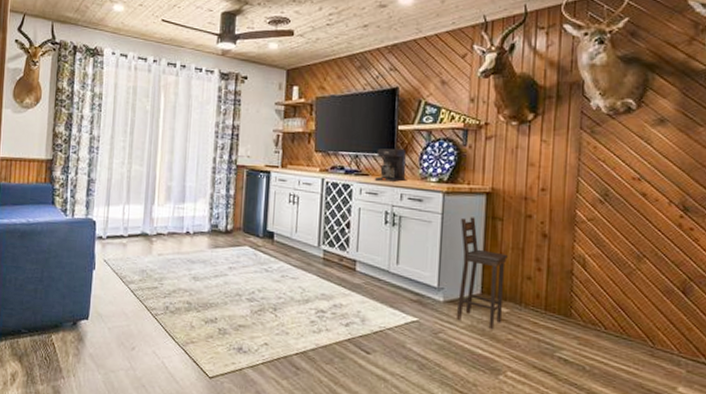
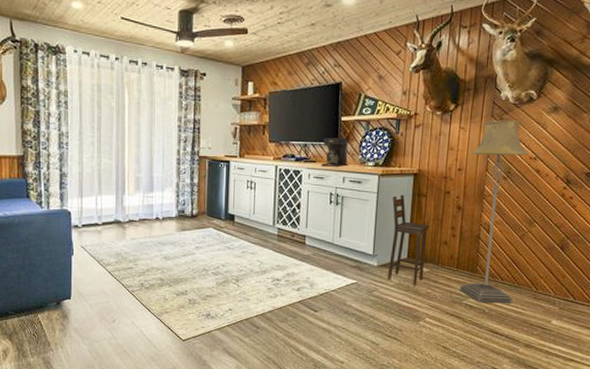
floor lamp: none [550,132,630,360] -> present [459,120,529,303]

